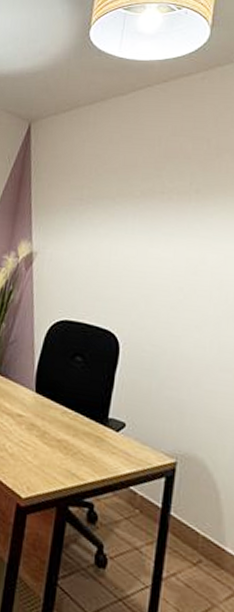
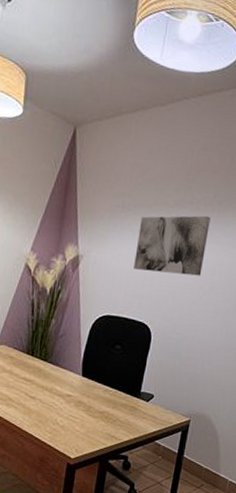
wall art: none [95,206,187,276] -> present [134,215,211,276]

